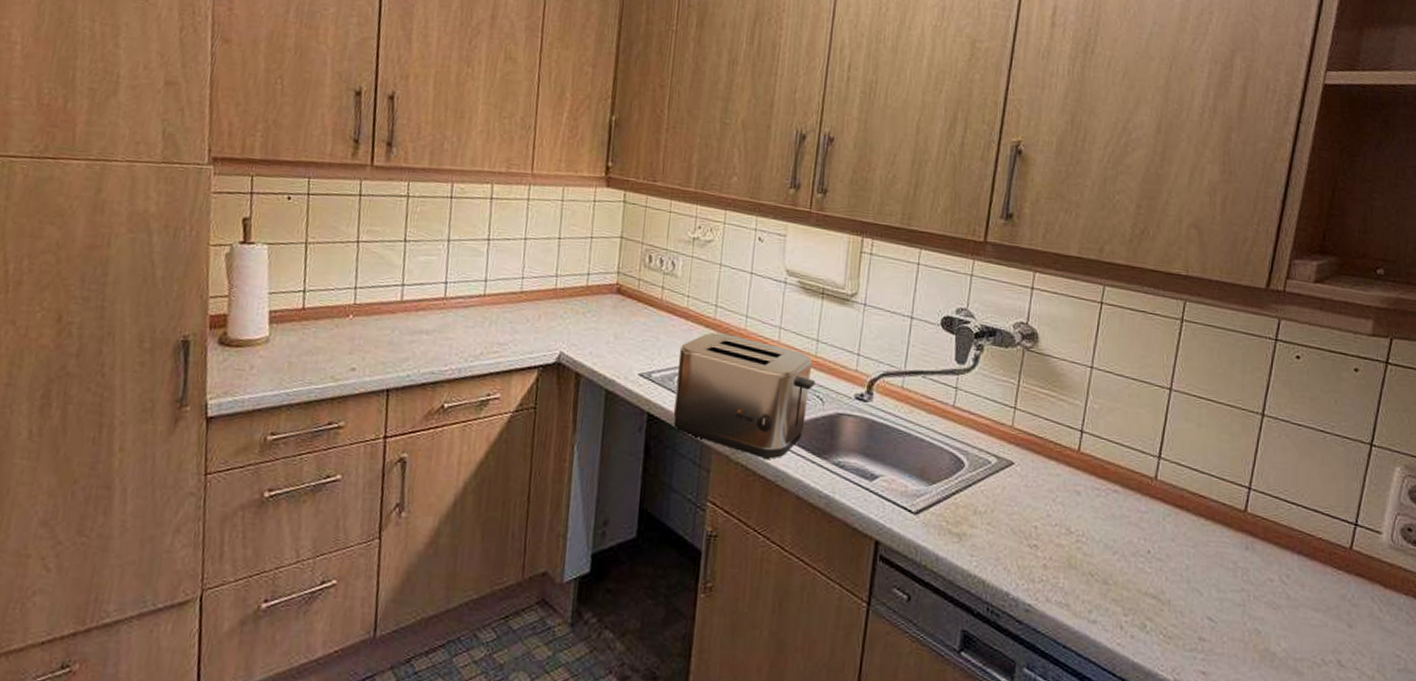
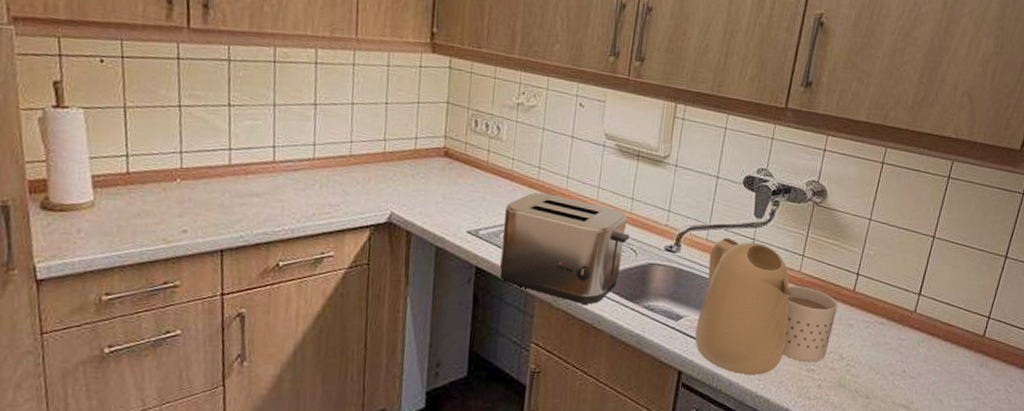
kettle: none [893,385,1005,549] -> present [695,237,792,375]
mug: none [997,442,1060,536] -> present [782,285,838,362]

